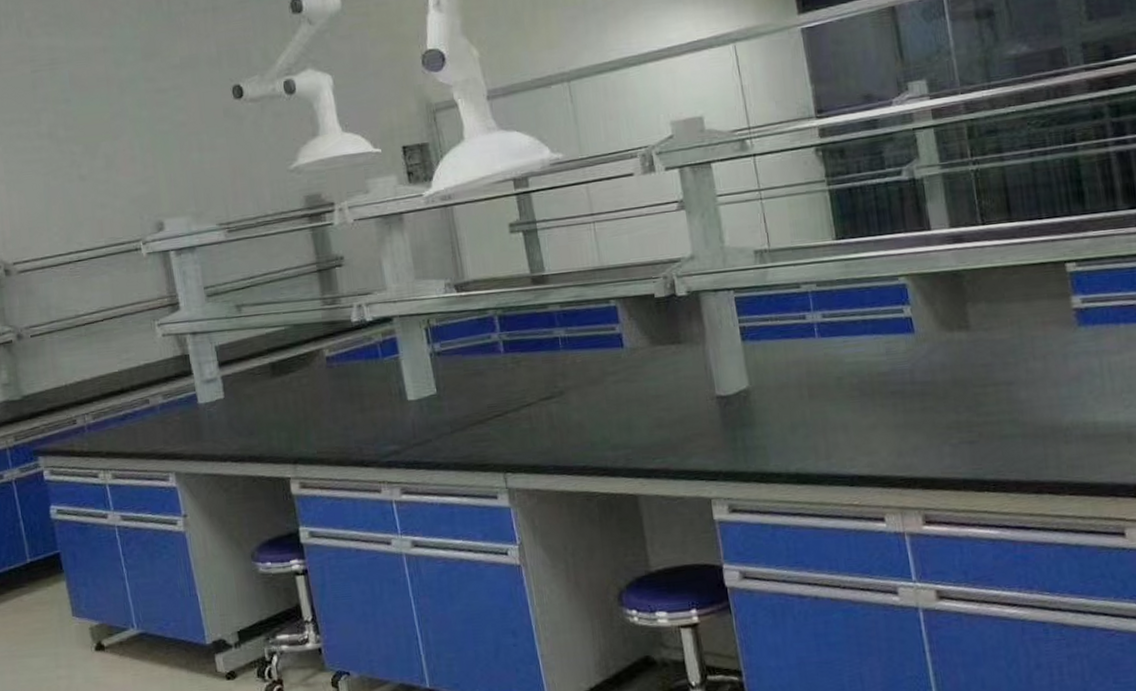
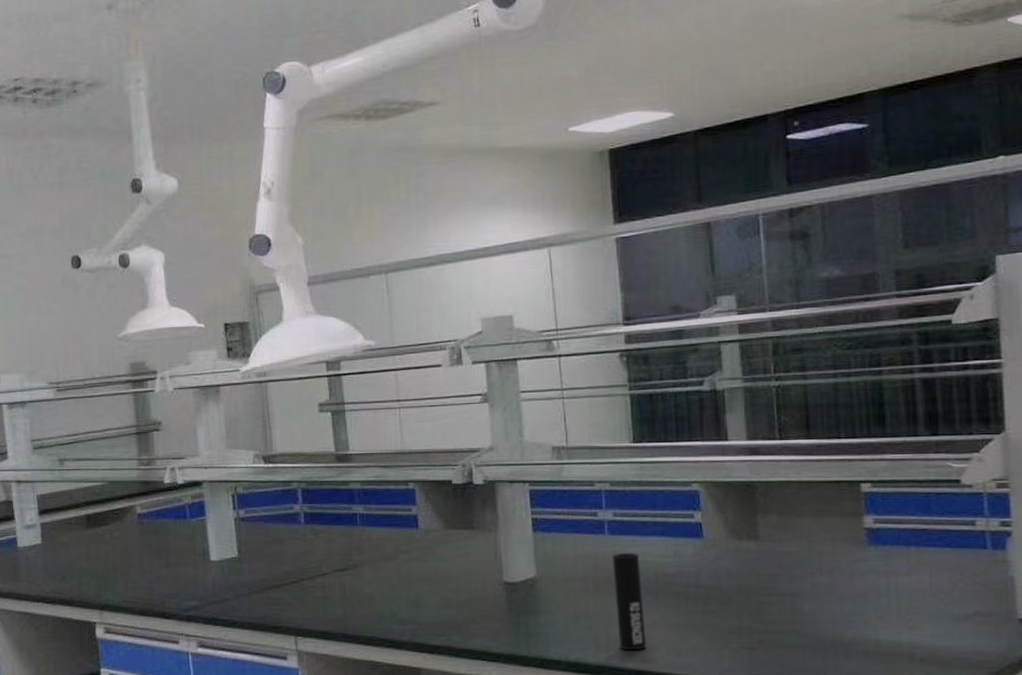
cup: none [824,354,867,456] -> present [612,553,647,651]

